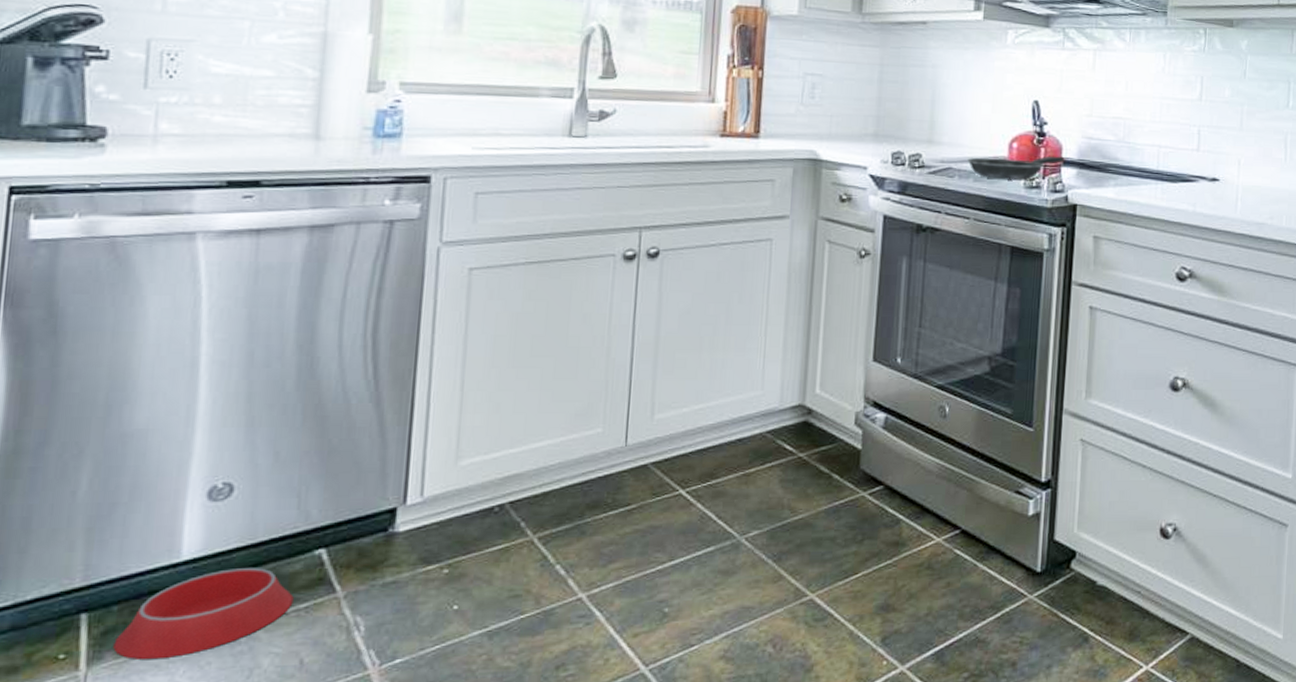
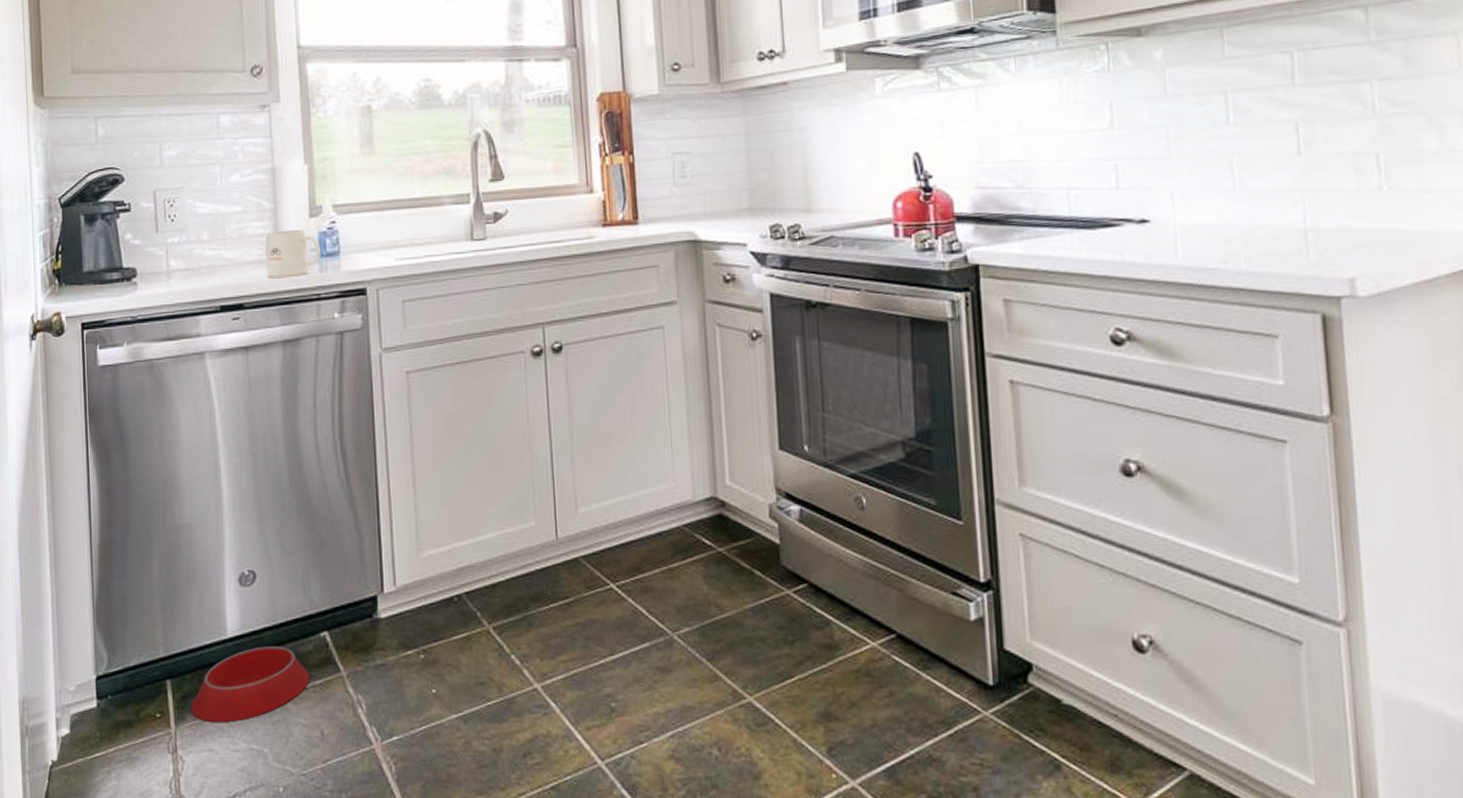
mug: none [298,103,377,157] -> present [264,229,321,279]
frying pan: present [967,156,1065,180] -> none [850,211,958,244]

